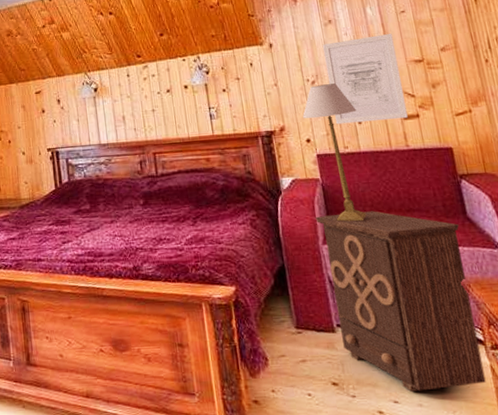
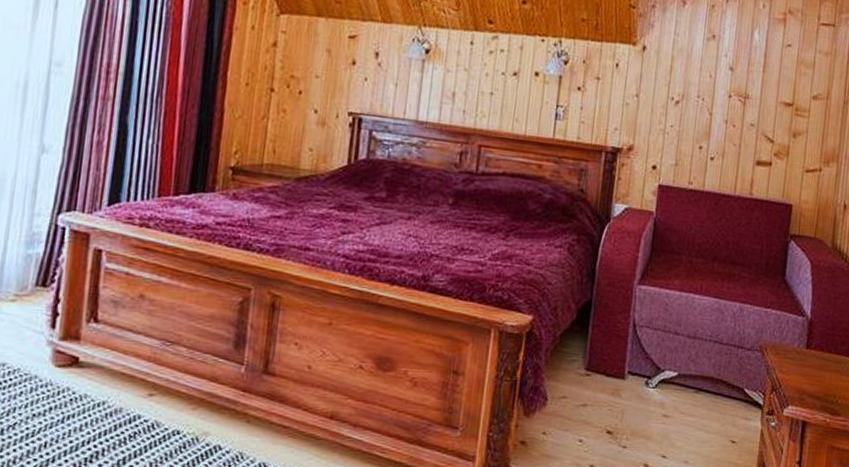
table lamp: present [303,82,367,222] -> none [656,106,713,267]
nightstand: present [315,211,486,392] -> none [629,253,776,449]
wall art: present [322,34,408,125] -> none [687,61,771,164]

